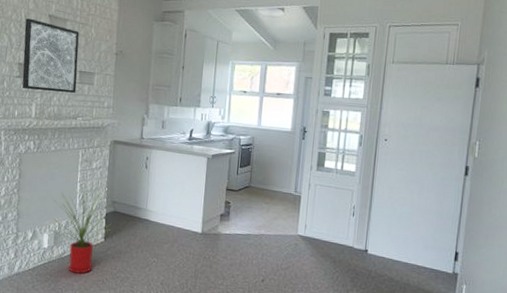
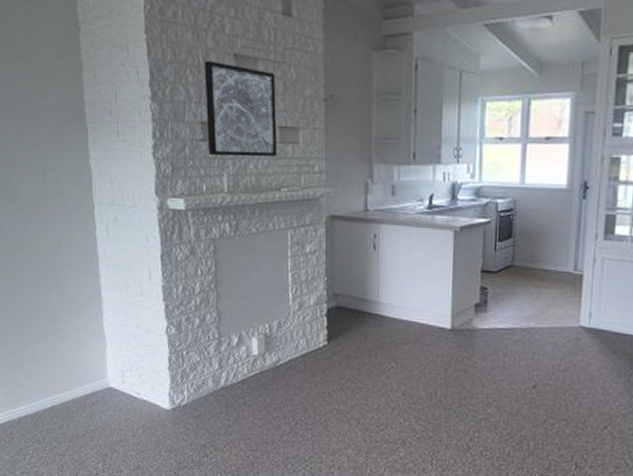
house plant: present [54,186,115,274] -> none [261,276,337,385]

